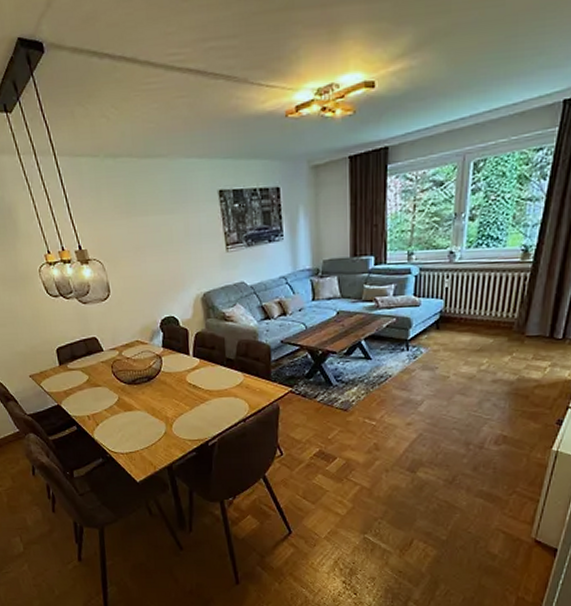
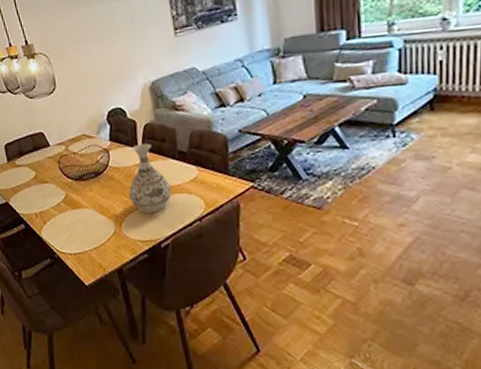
vase: none [179,350,219,415] -> present [128,143,172,213]

